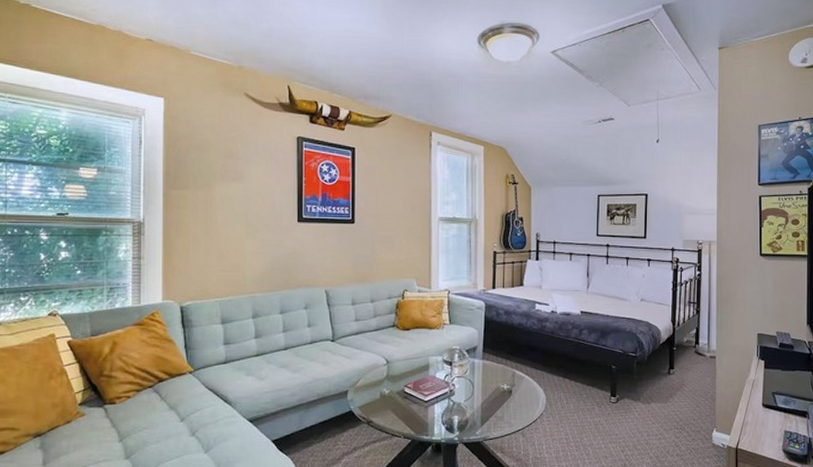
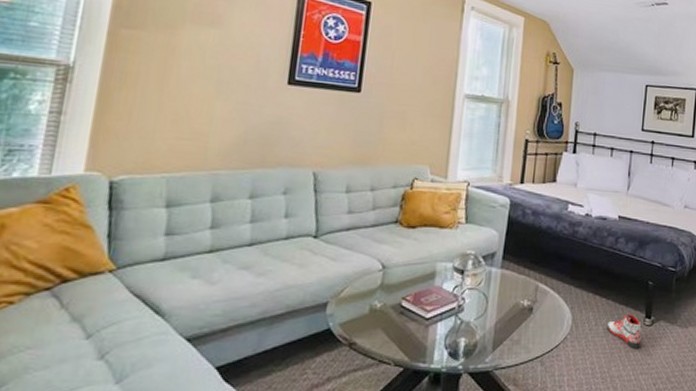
sneaker: none [577,393,608,422] -> present [606,313,642,349]

